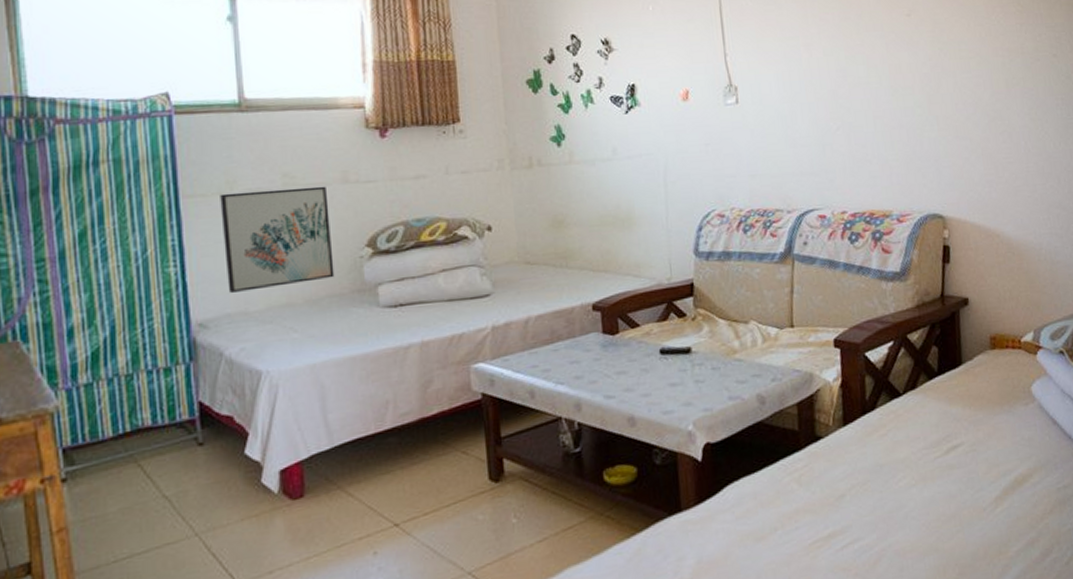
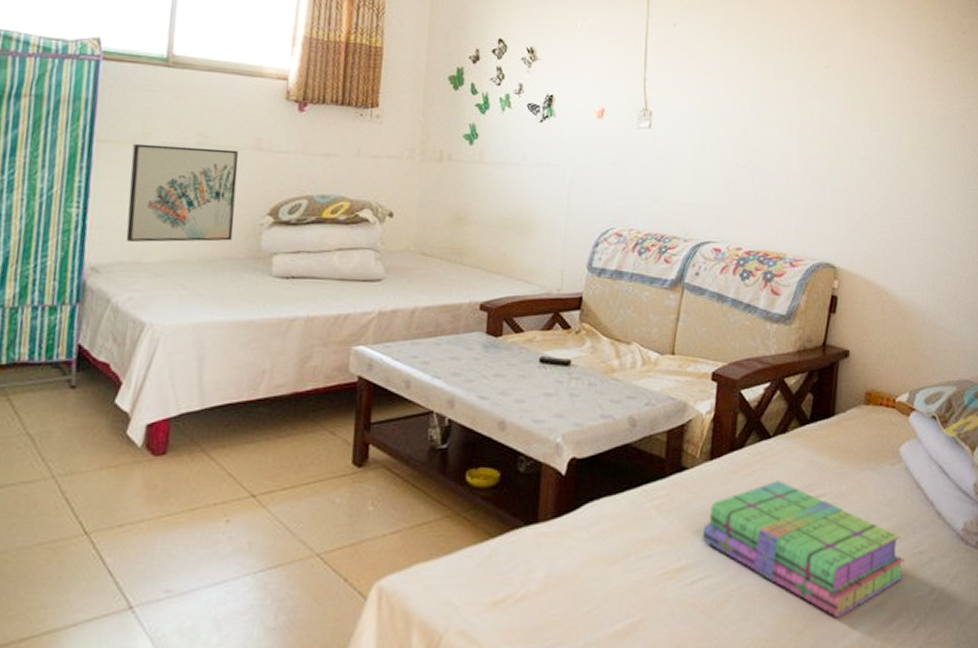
stack of books: none [845,436,1051,563] -> present [702,480,904,619]

